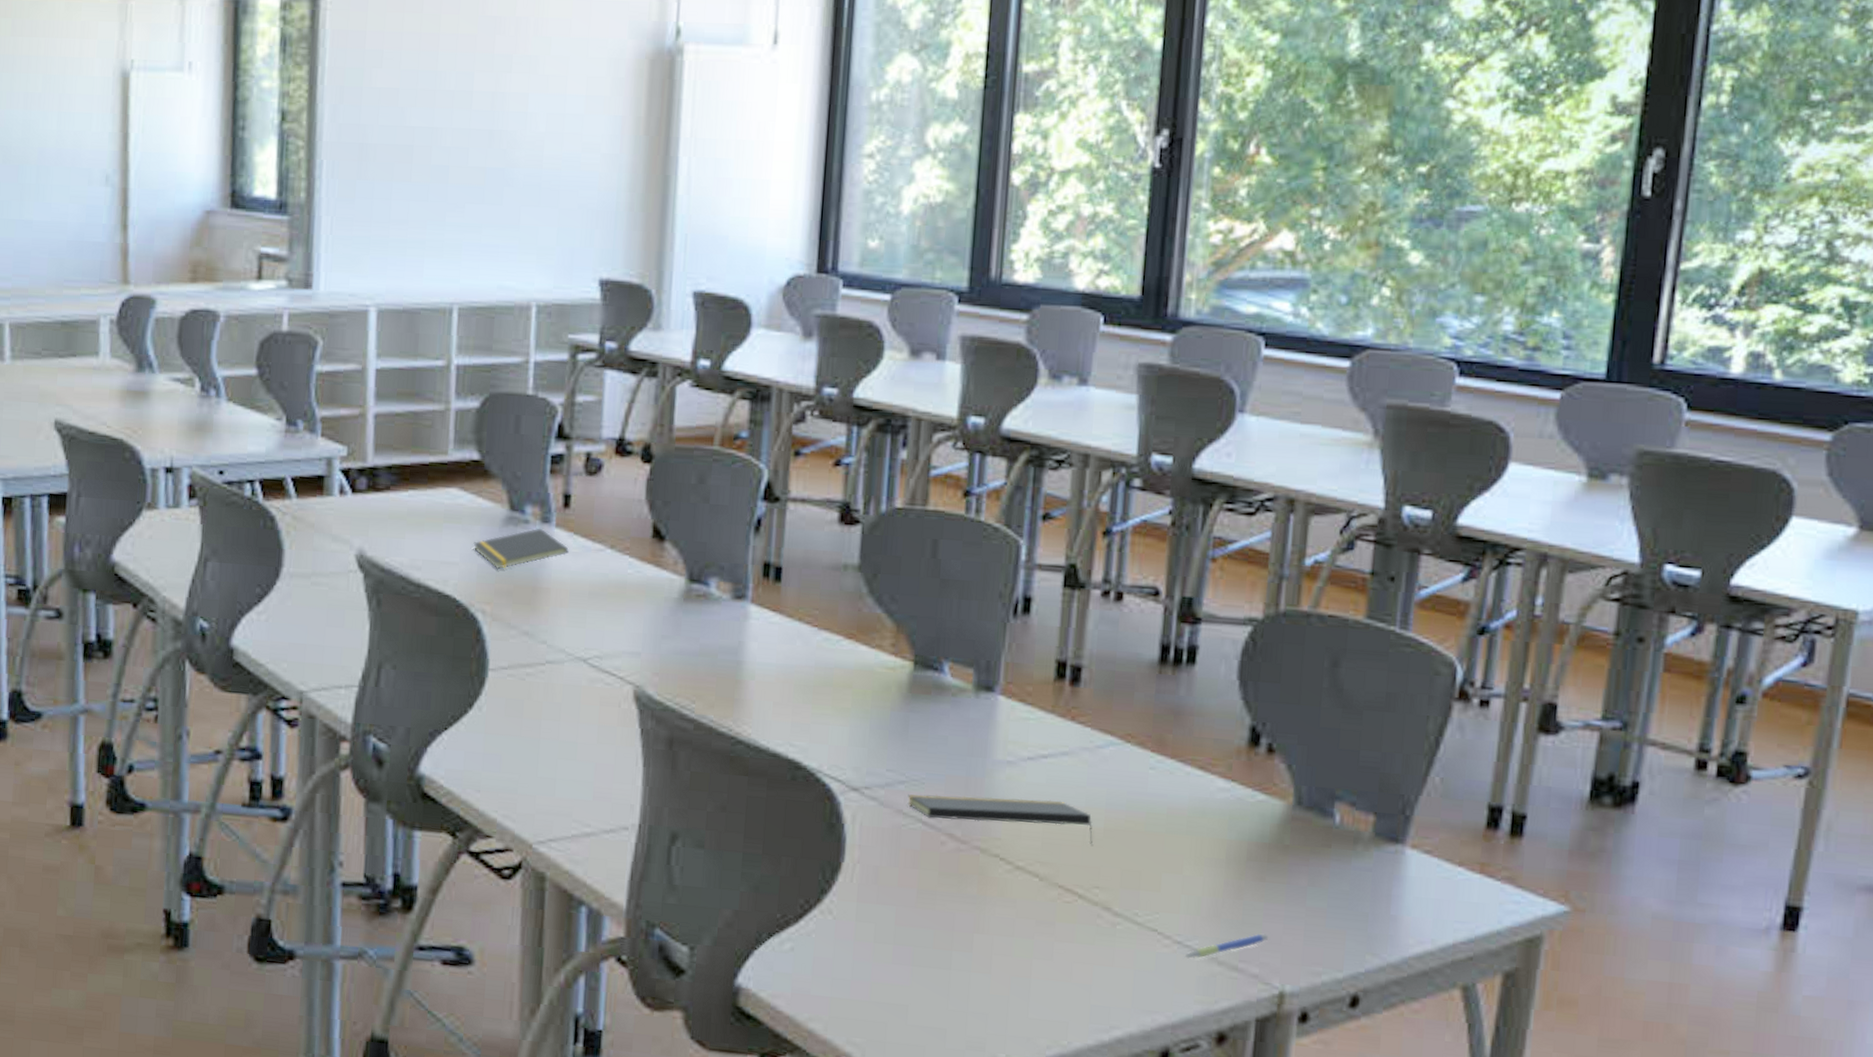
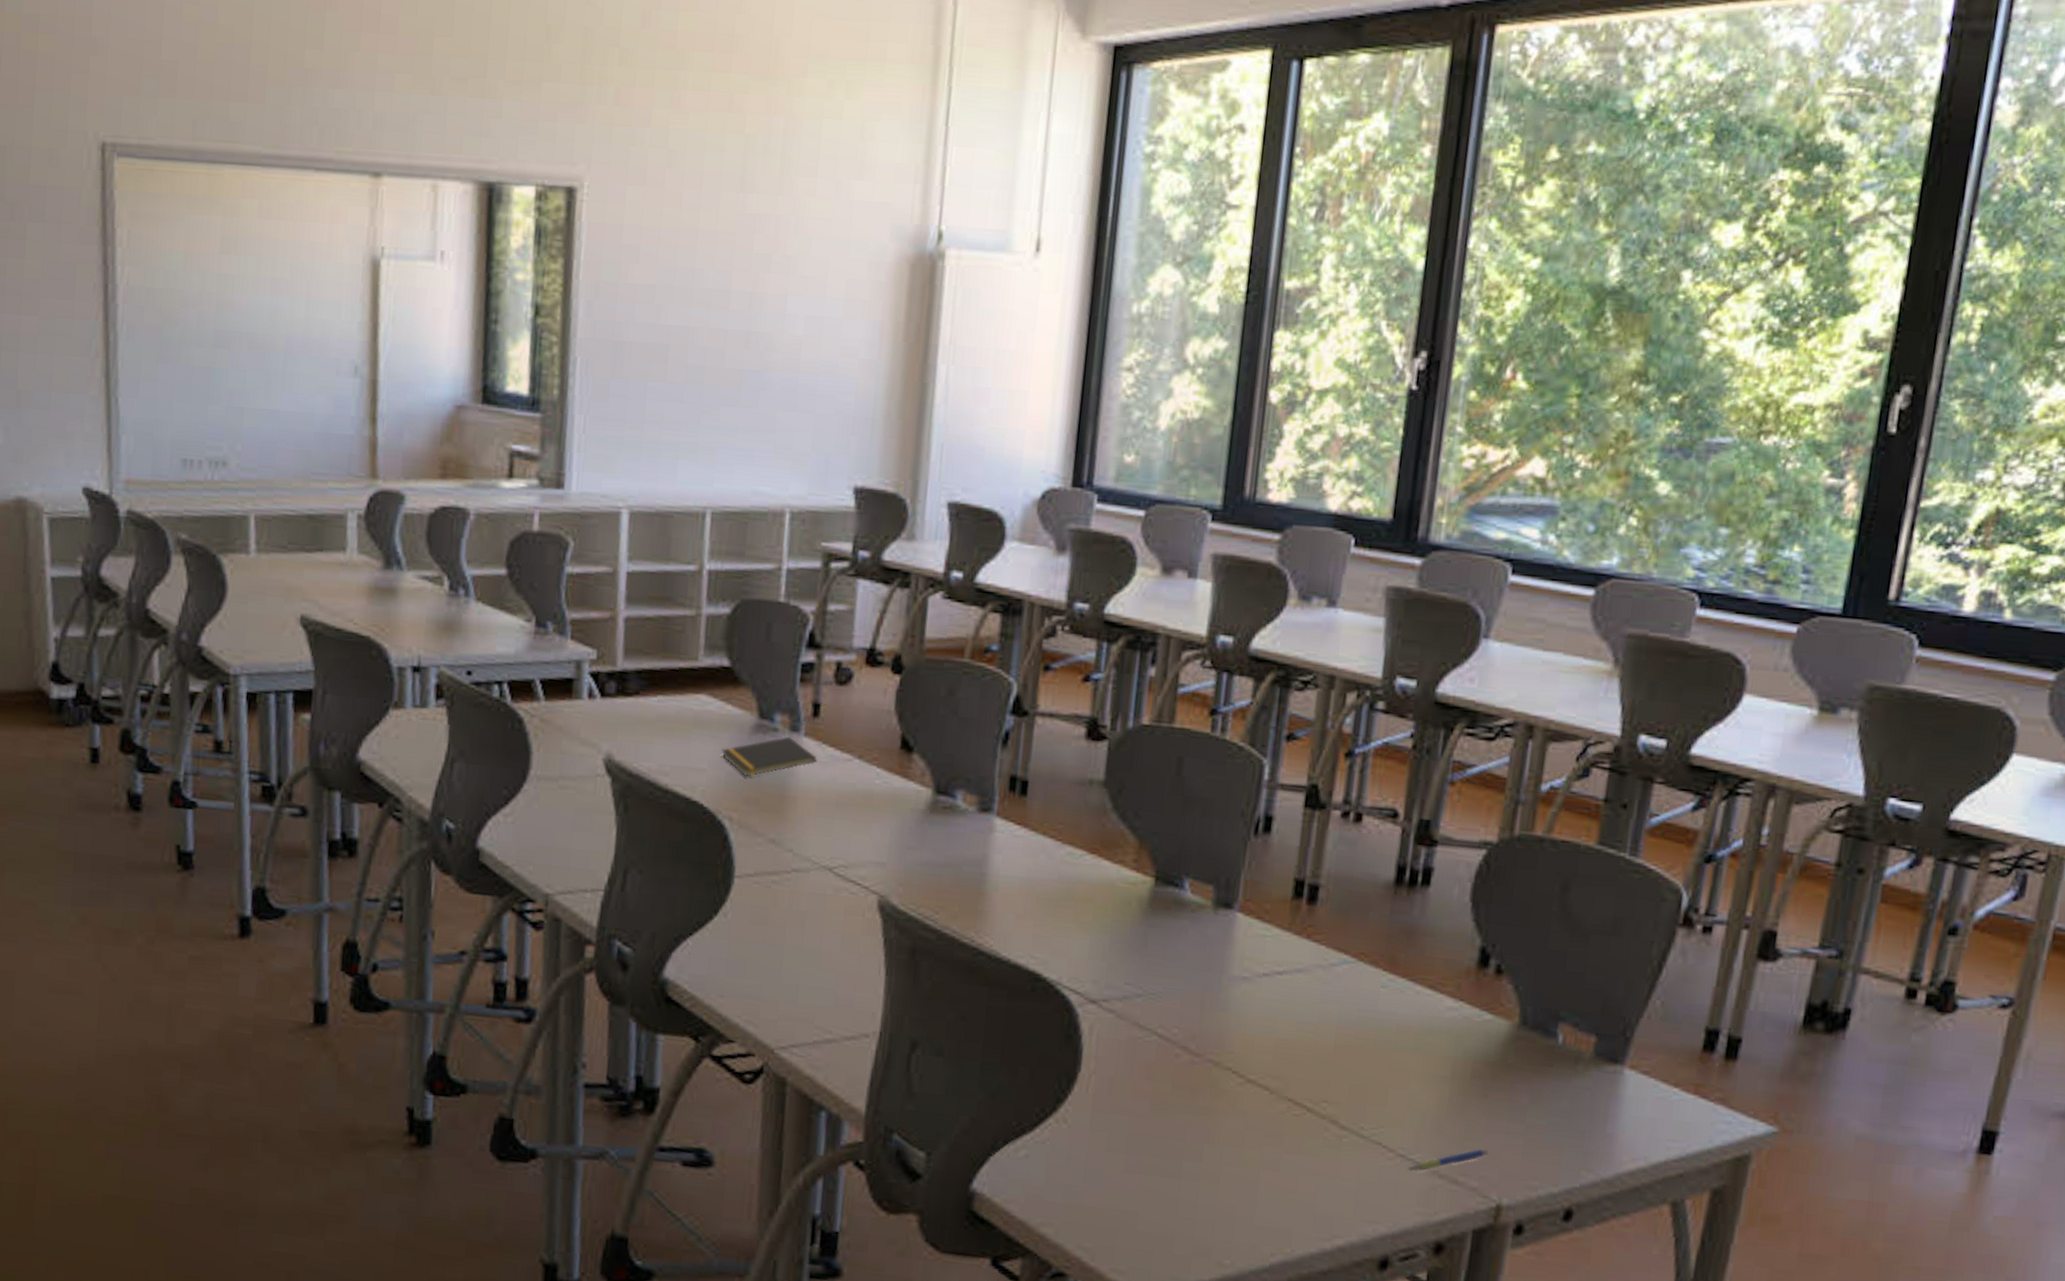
notepad: present [907,794,1093,847] -> none [1144,1007,1324,1062]

